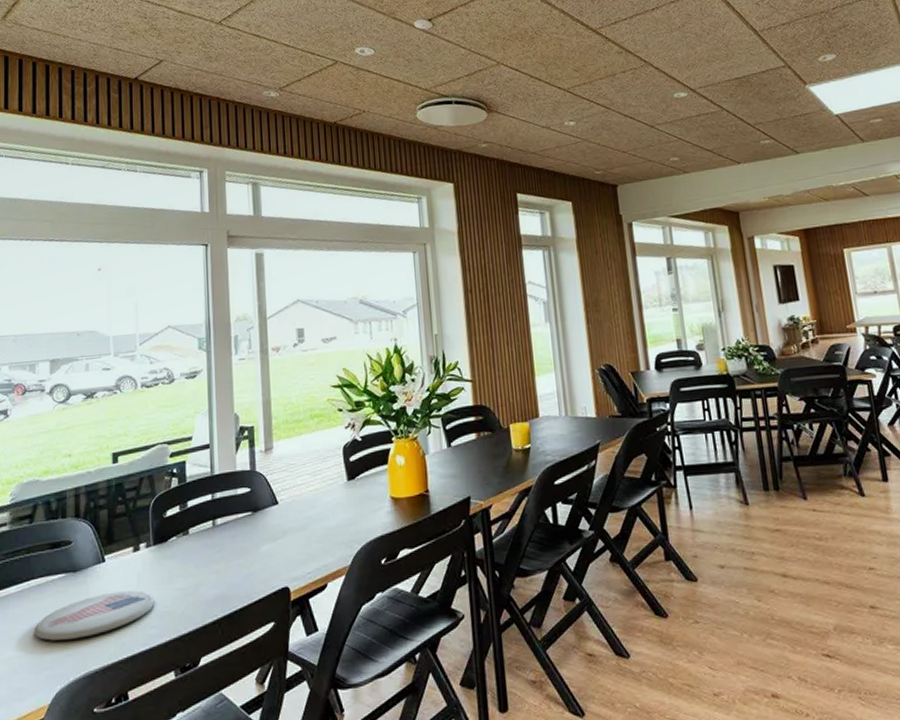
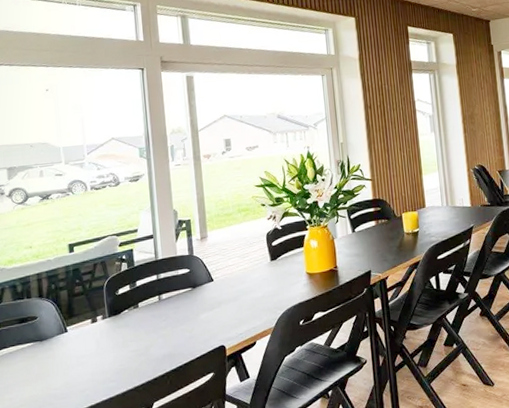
plate: present [34,590,155,641] -> none [9,353,113,396]

